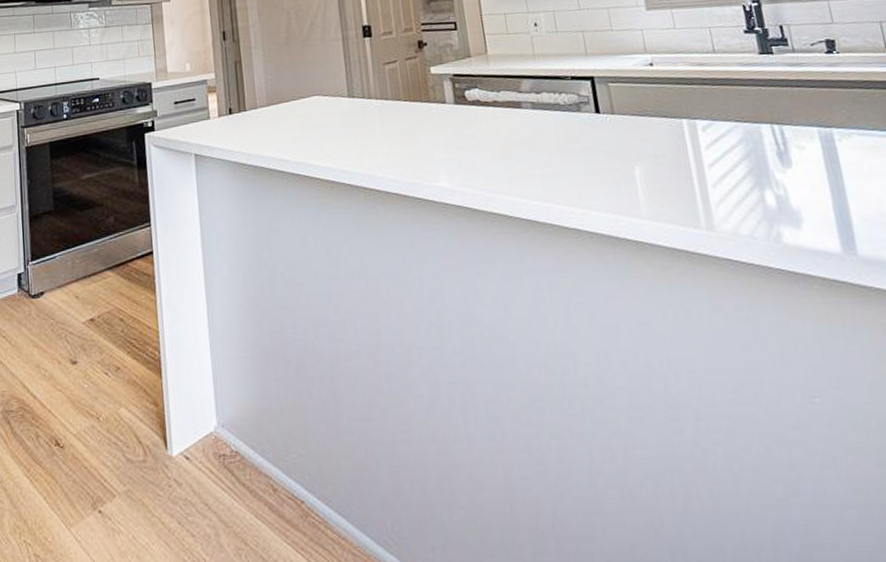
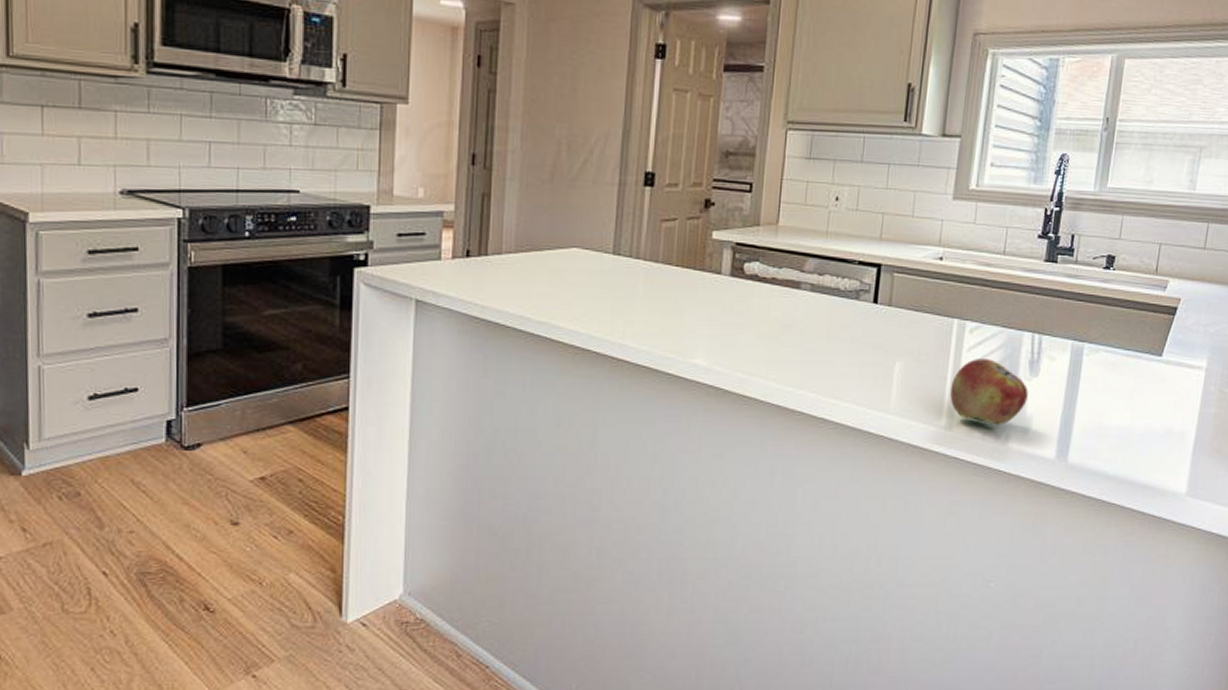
fruit: none [699,154,788,222] -> present [950,357,1028,425]

